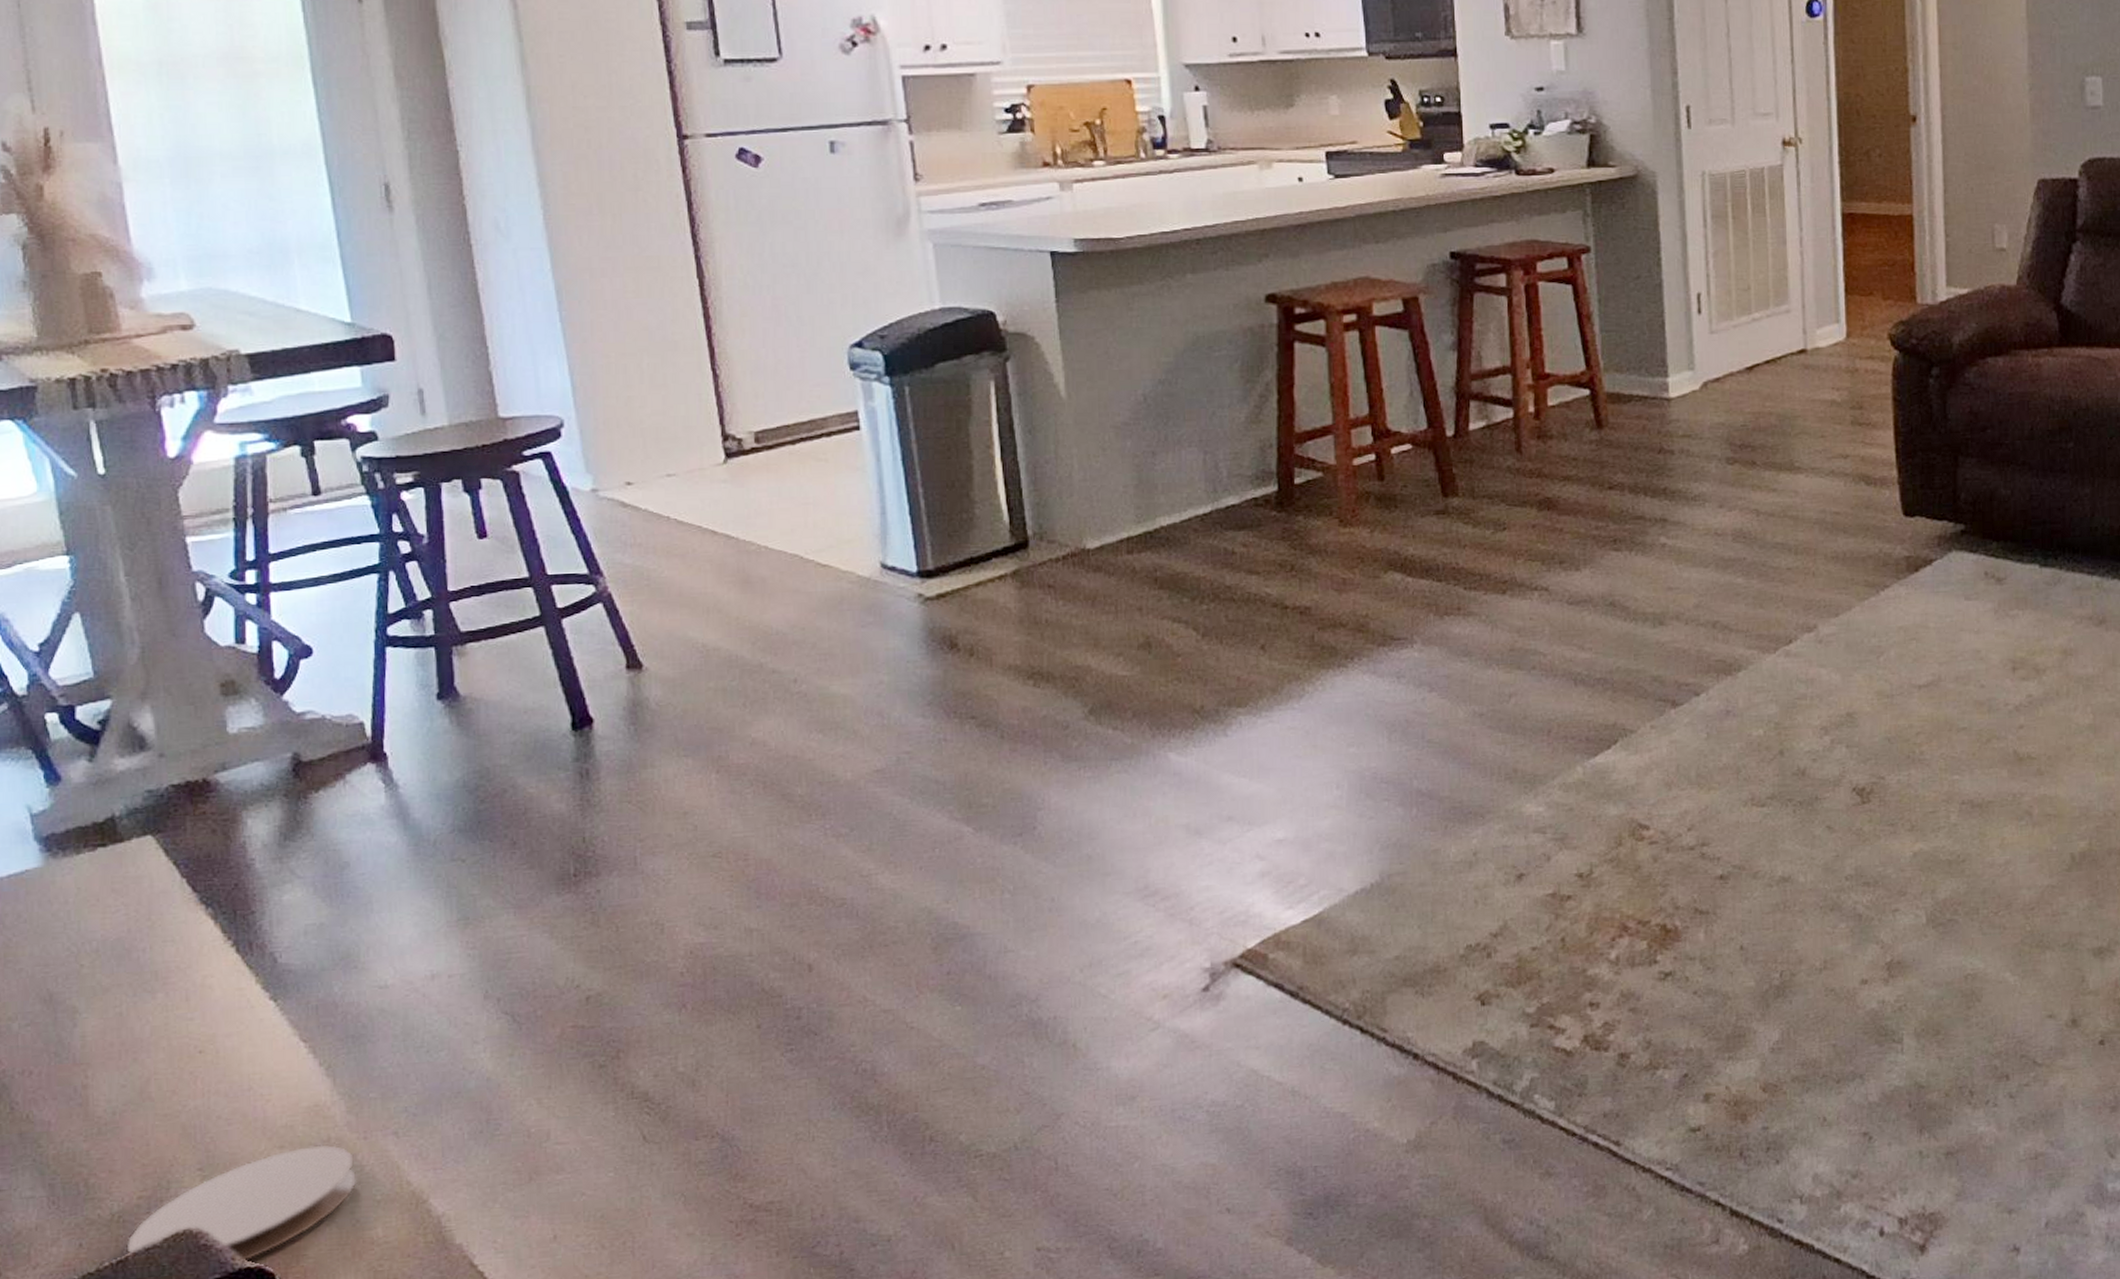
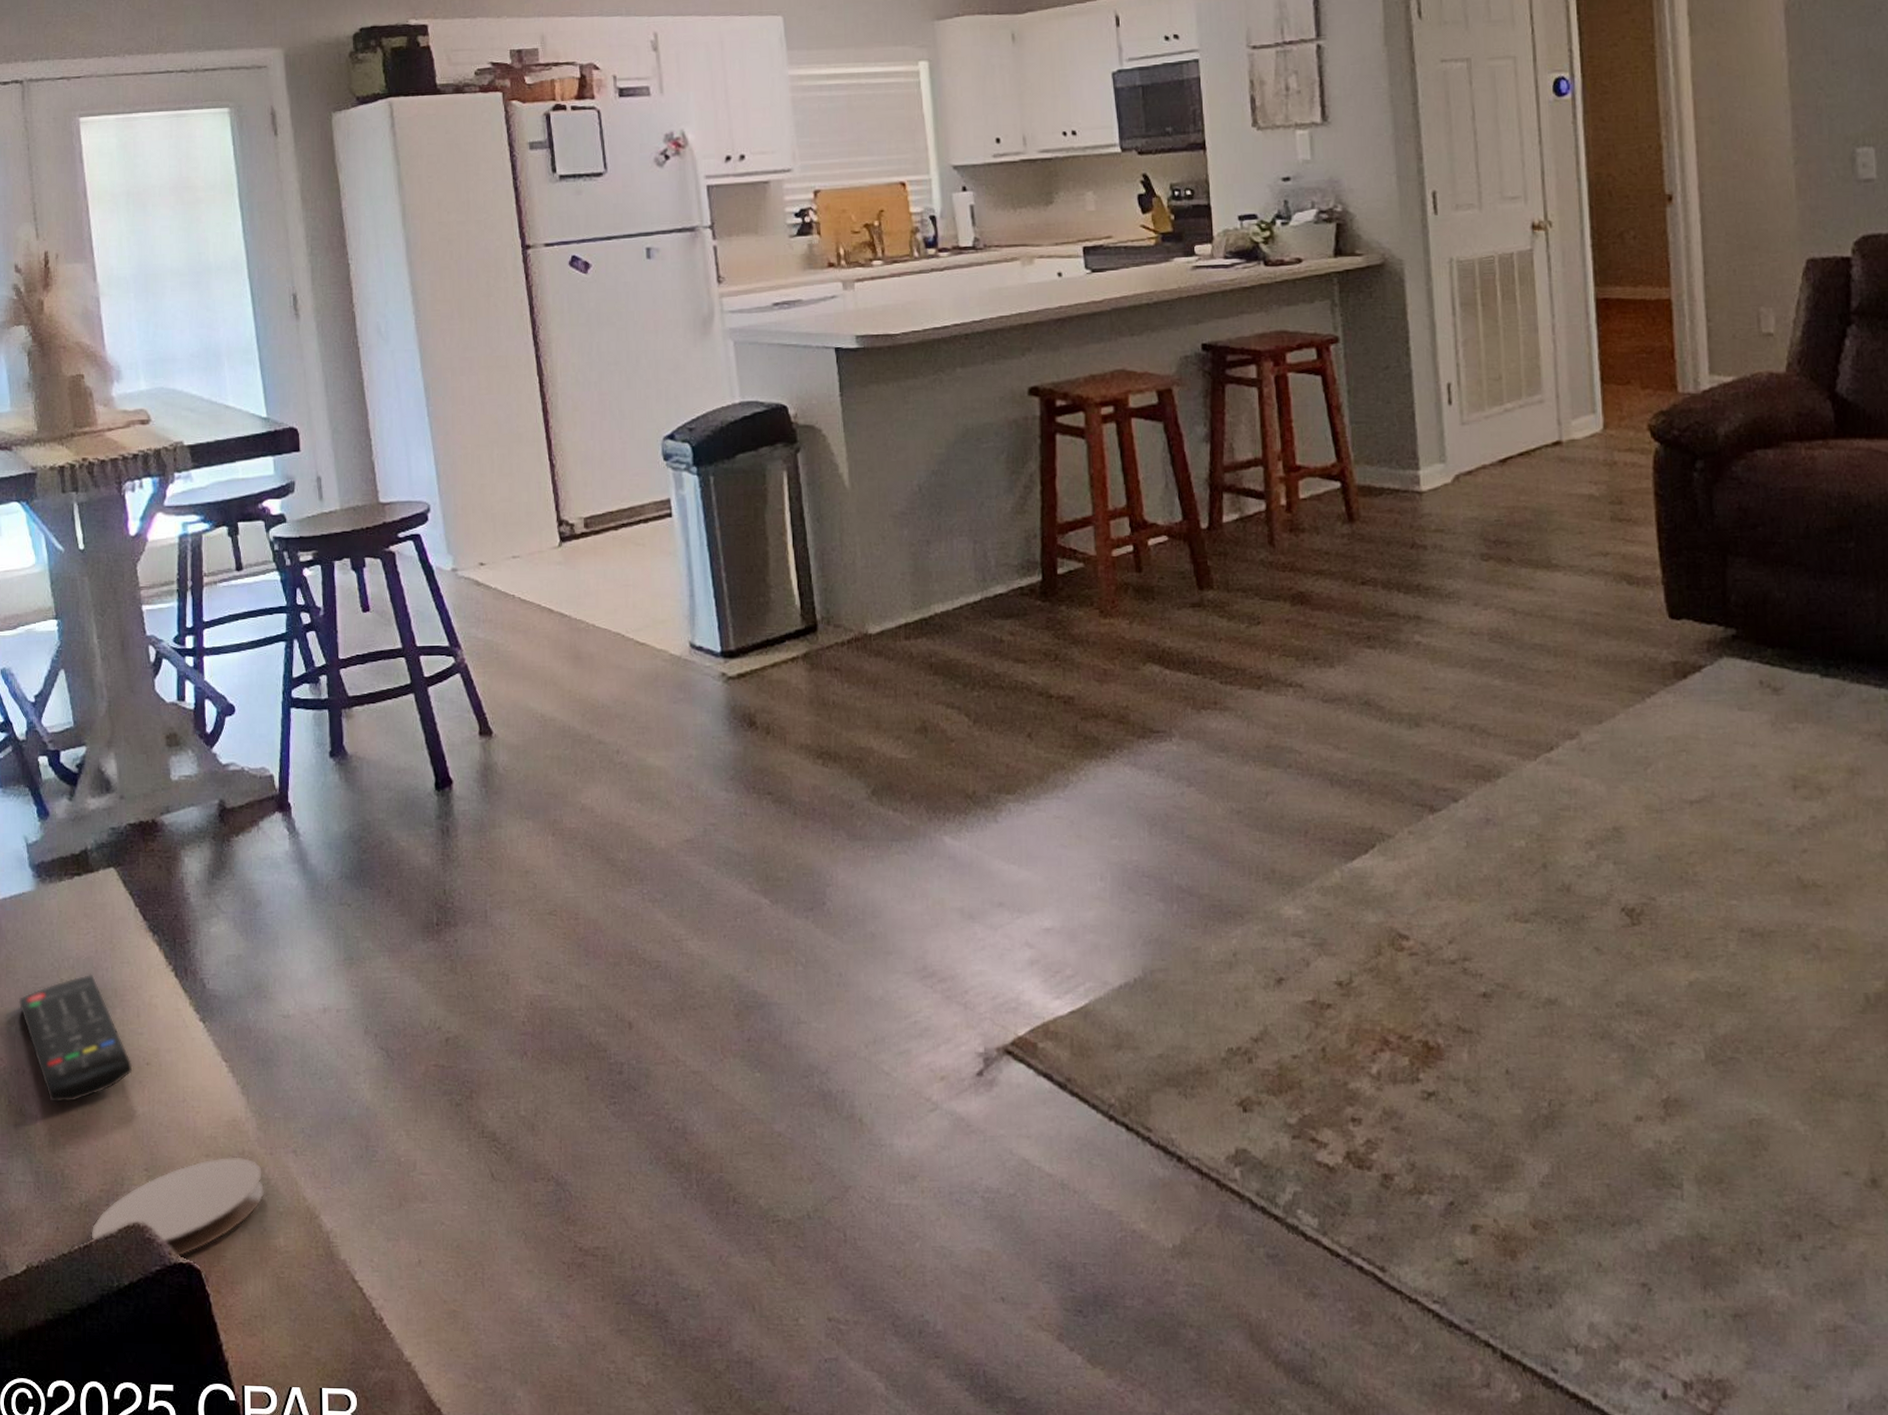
remote control: none [22,956,180,1105] -> present [18,974,133,1103]

